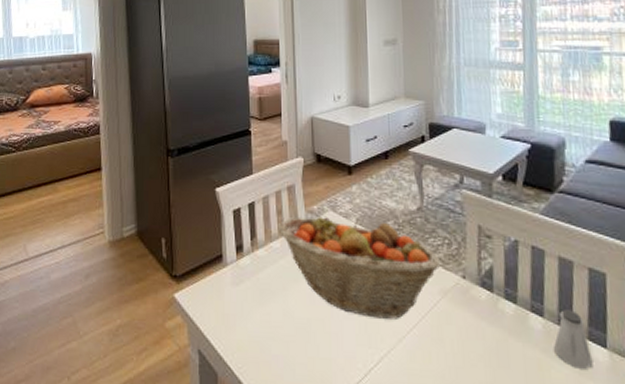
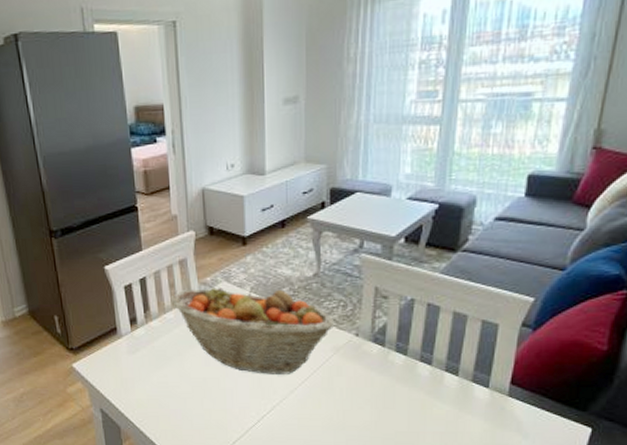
saltshaker: present [554,310,593,369] -> none [438,358,474,406]

